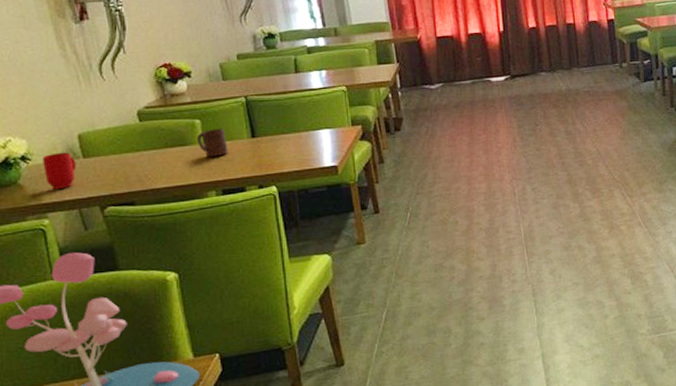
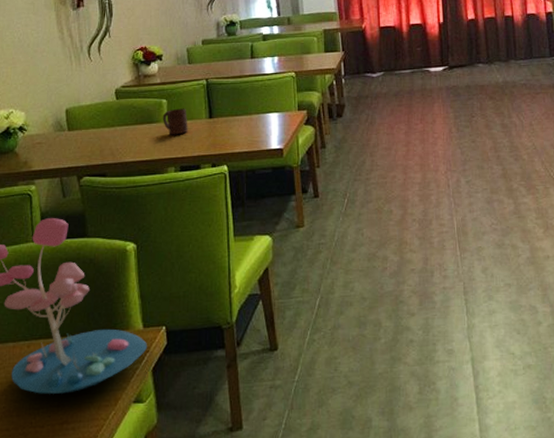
mug: present [43,152,77,189] -> none [35,125,62,158]

